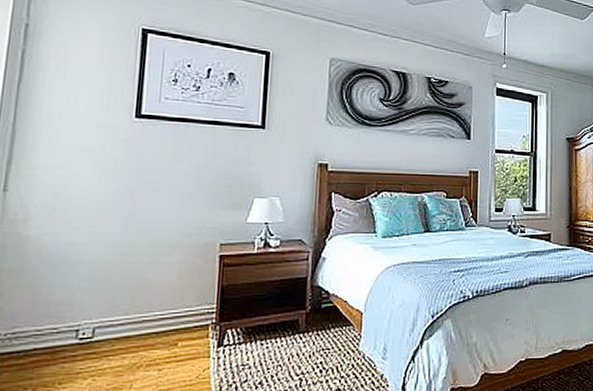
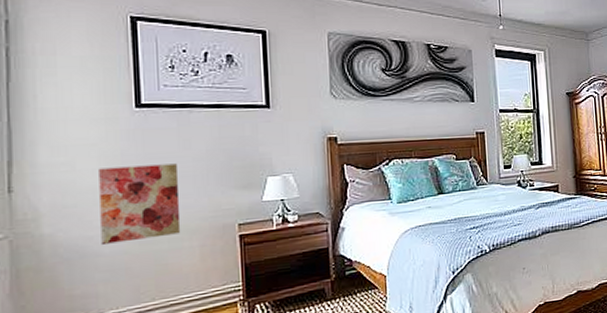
wall art: none [84,175,168,252] -> present [99,163,181,244]

